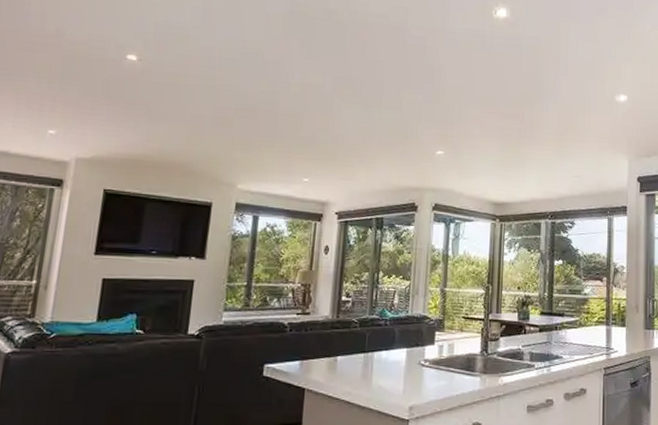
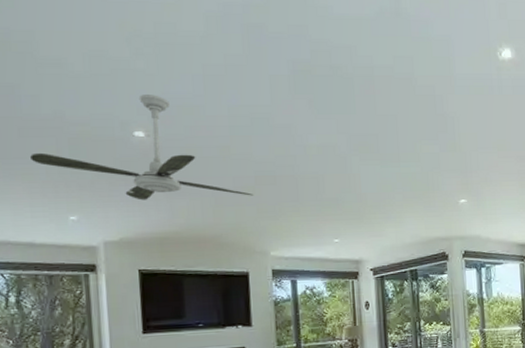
ceiling fan: none [24,21,230,127] -> present [30,95,253,200]

